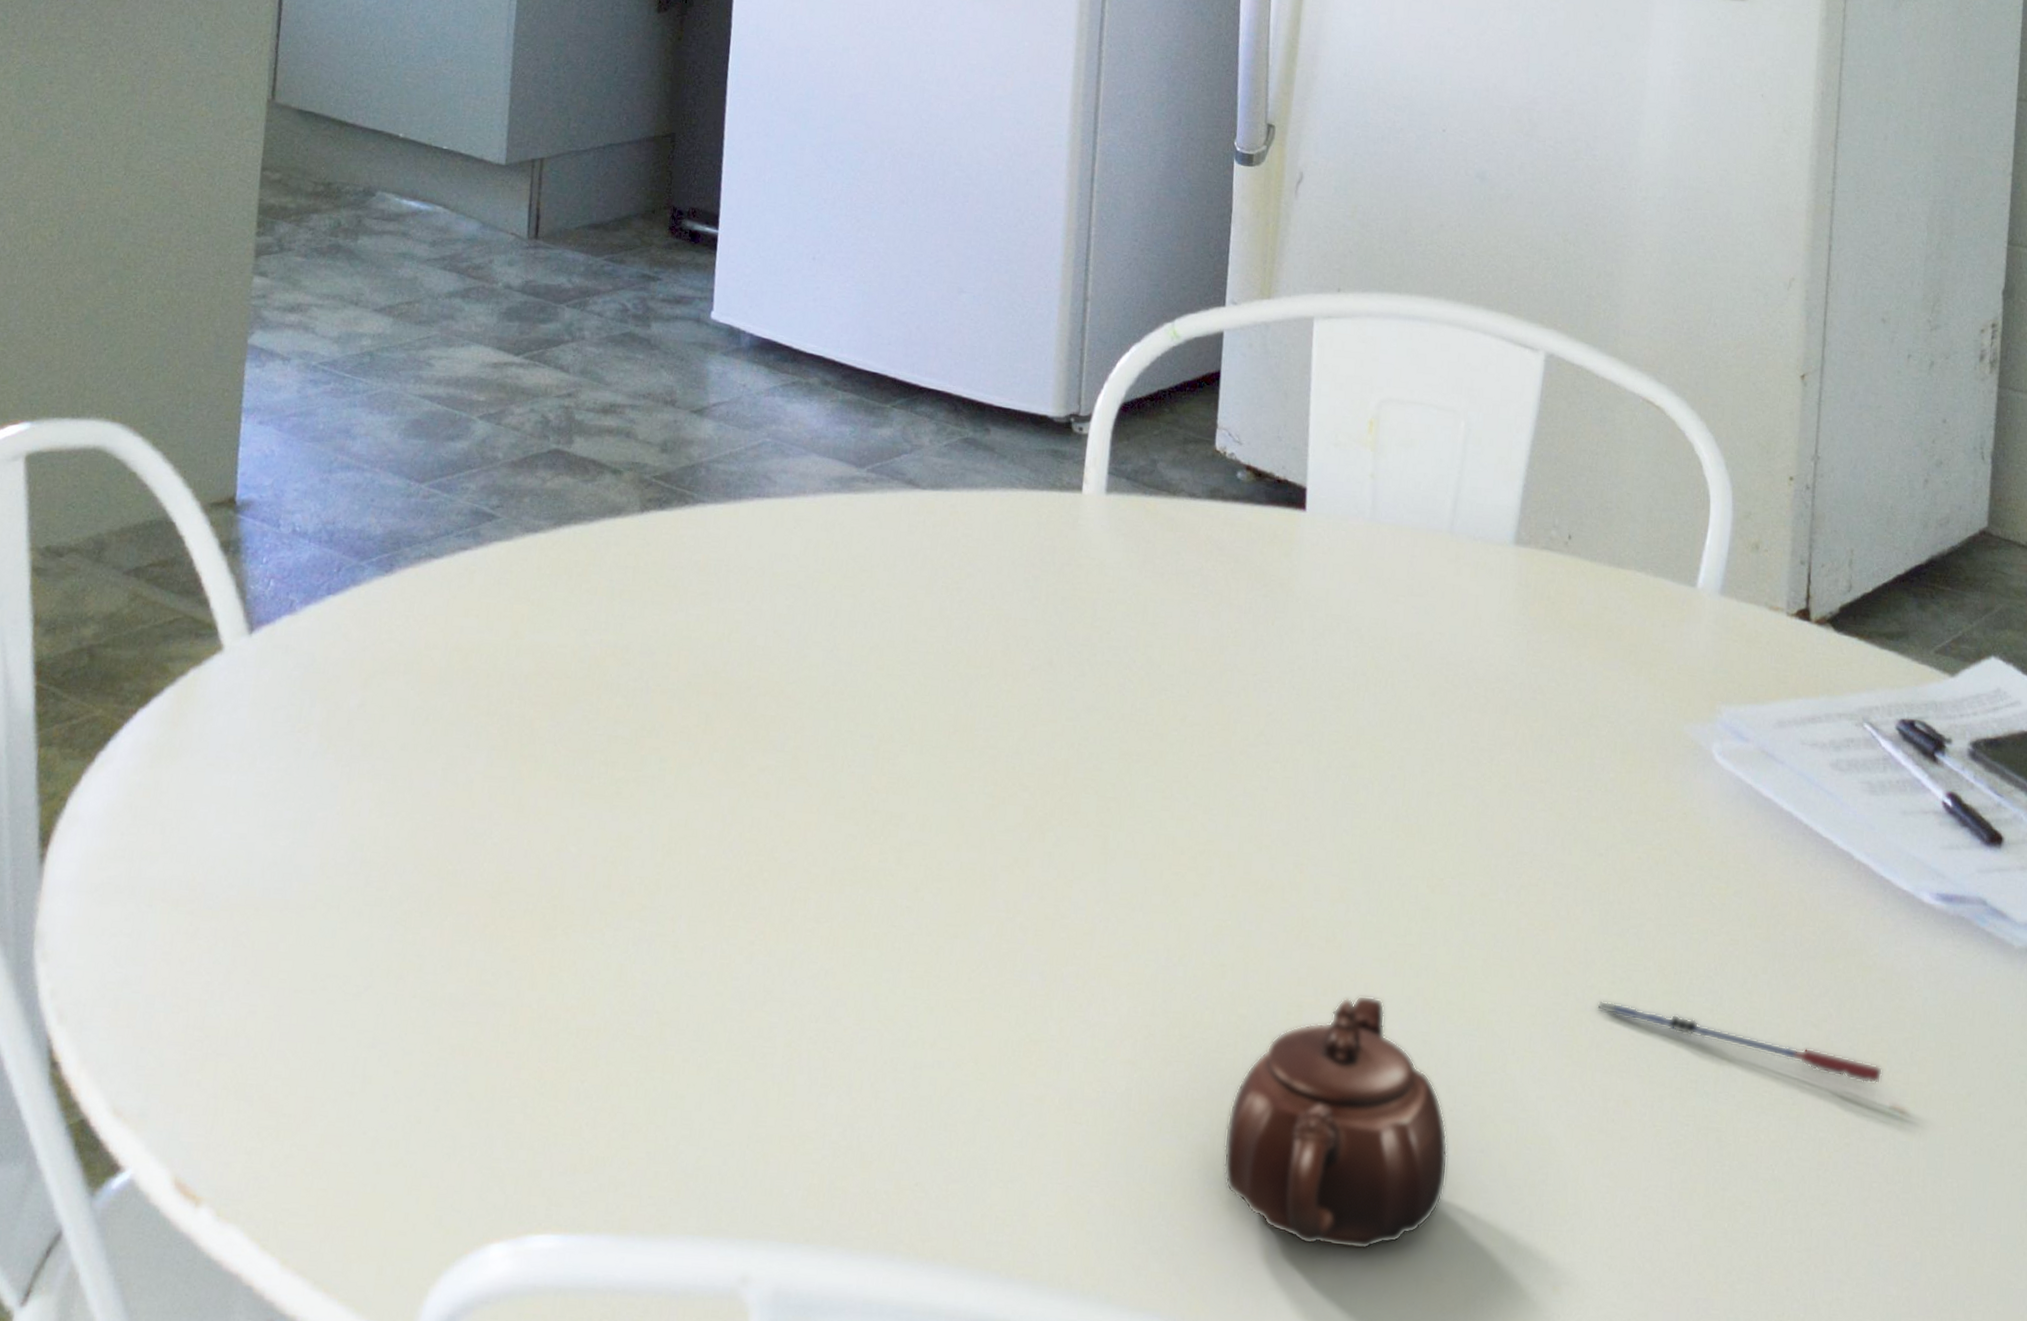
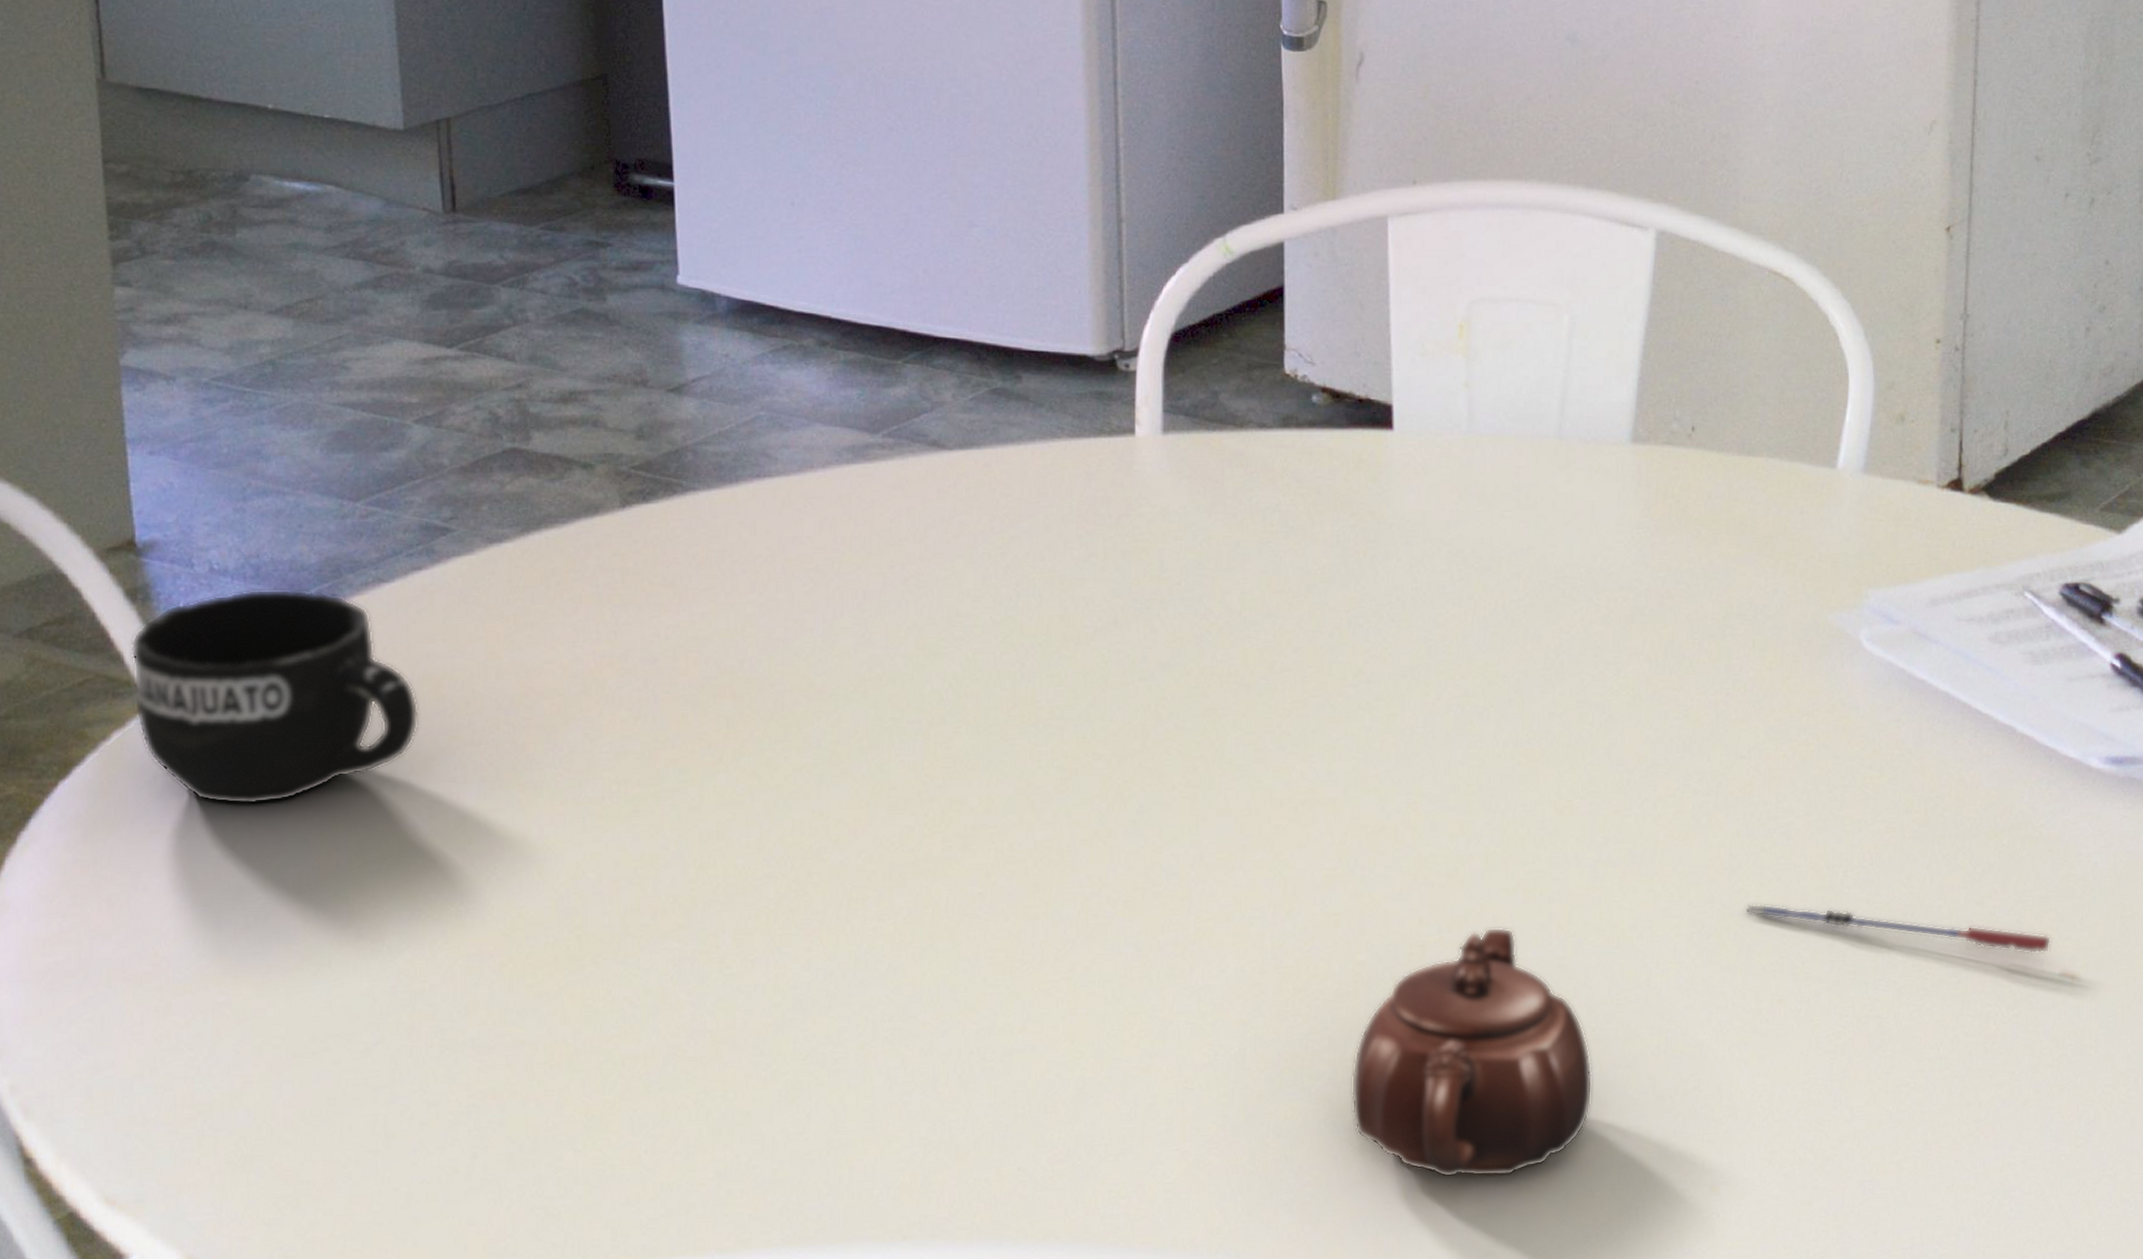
mug: none [211,552,448,750] -> present [130,589,418,805]

